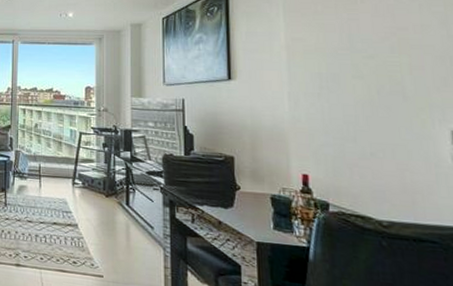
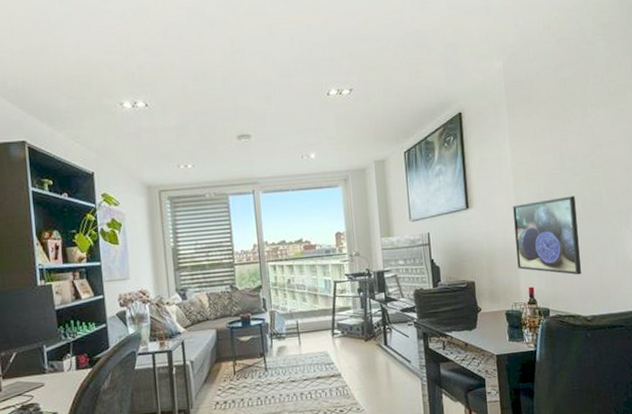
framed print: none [284,80,376,171] -> present [512,196,582,275]

